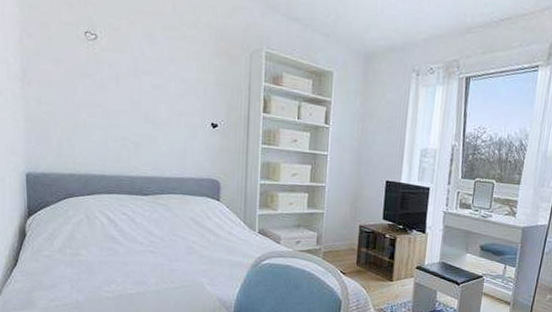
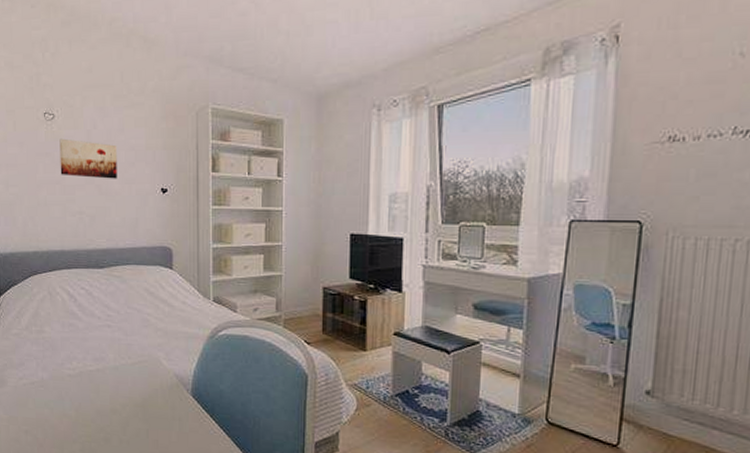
wall art: none [102,61,166,109] -> present [59,138,117,179]

